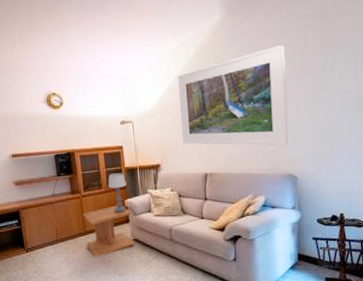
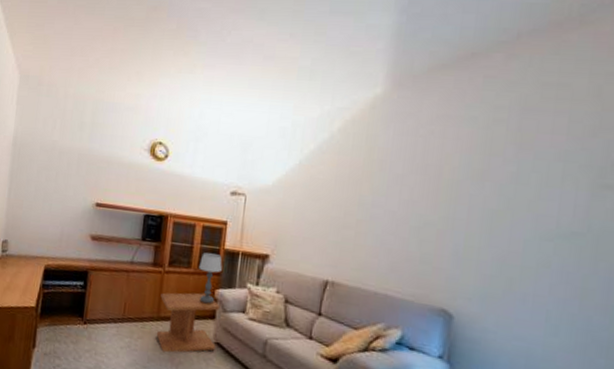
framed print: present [177,45,289,146] -> none [304,137,463,270]

